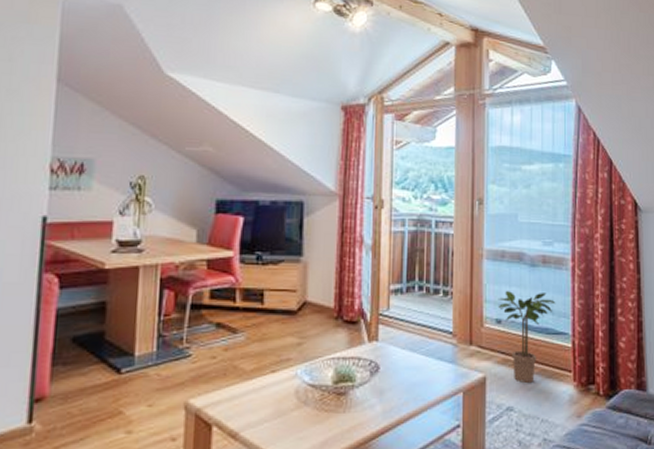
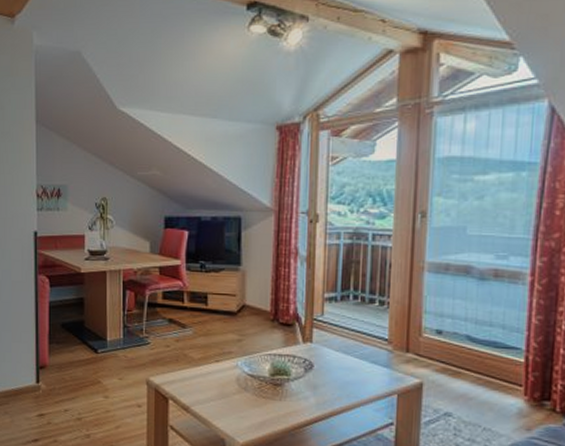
potted plant: present [498,291,556,383] -> none [439,303,508,392]

